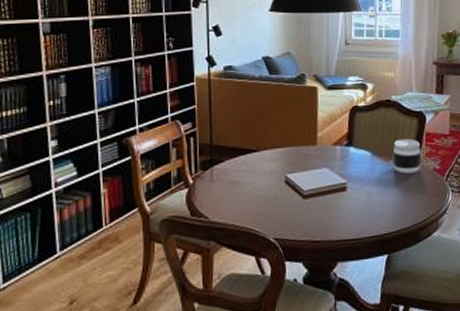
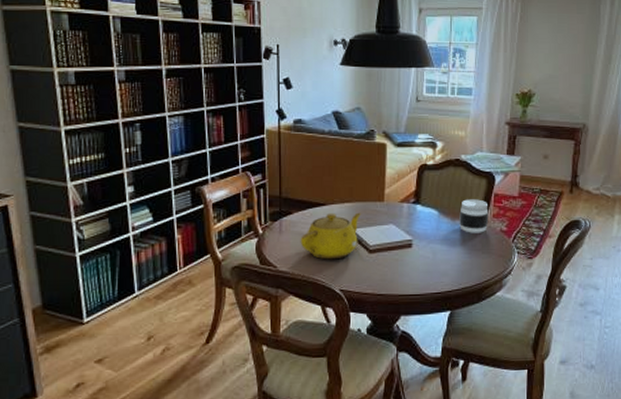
teapot: none [232,157,295,208] -> present [300,212,362,260]

